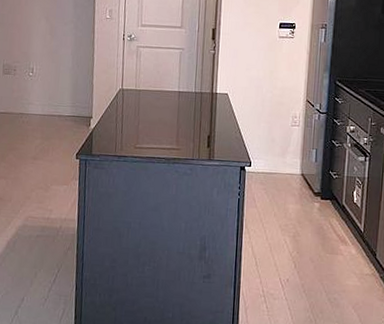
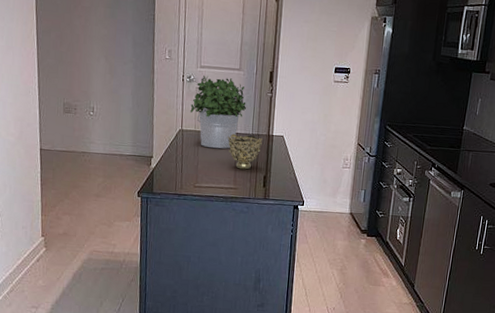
potted plant: none [131,34,189,108] -> present [190,76,247,149]
decorative bowl: none [169,92,206,129] -> present [227,133,263,170]

